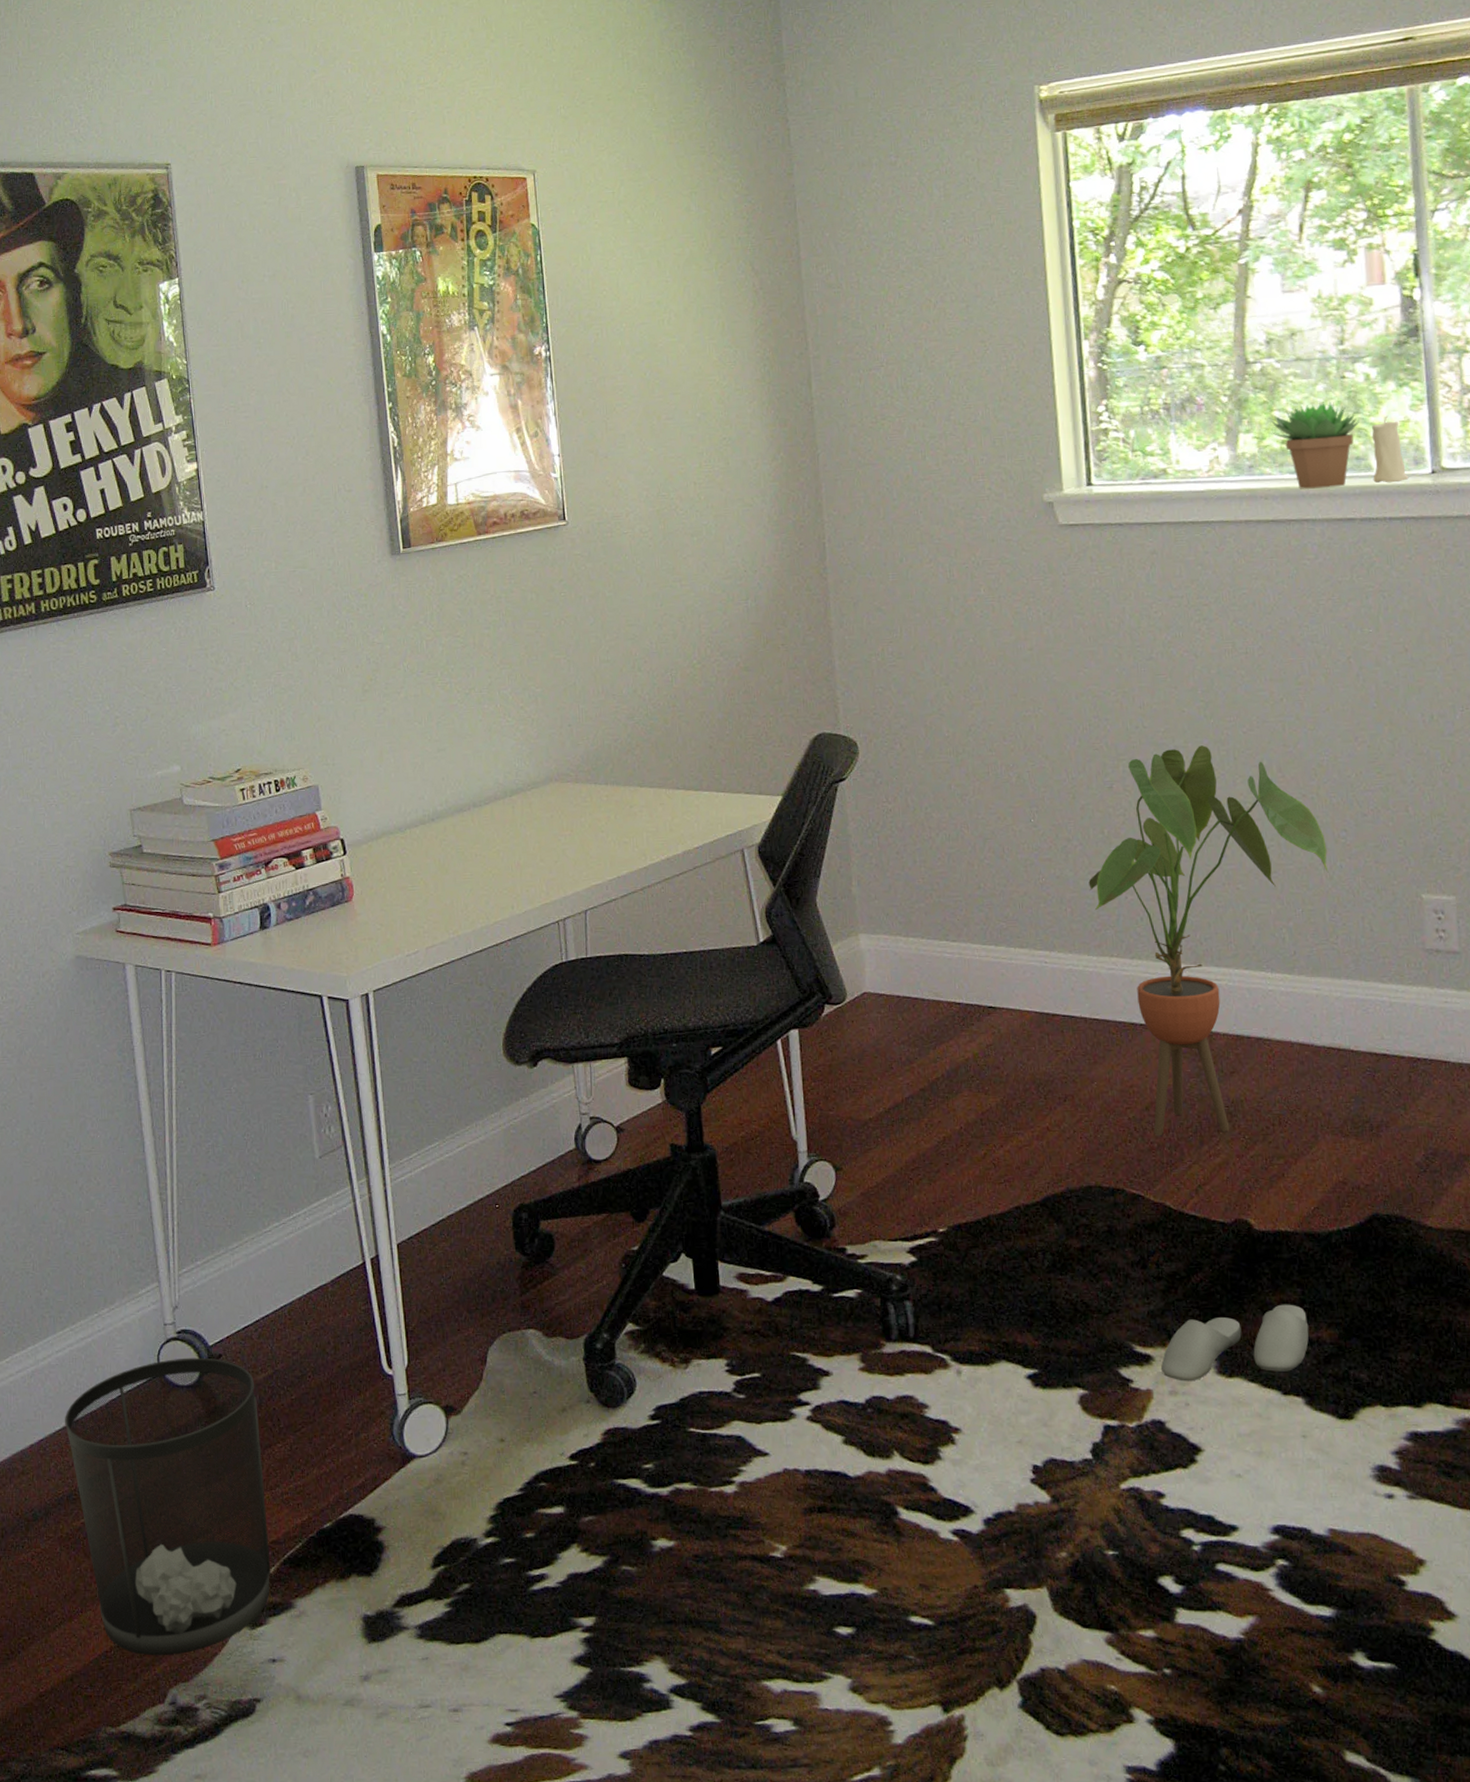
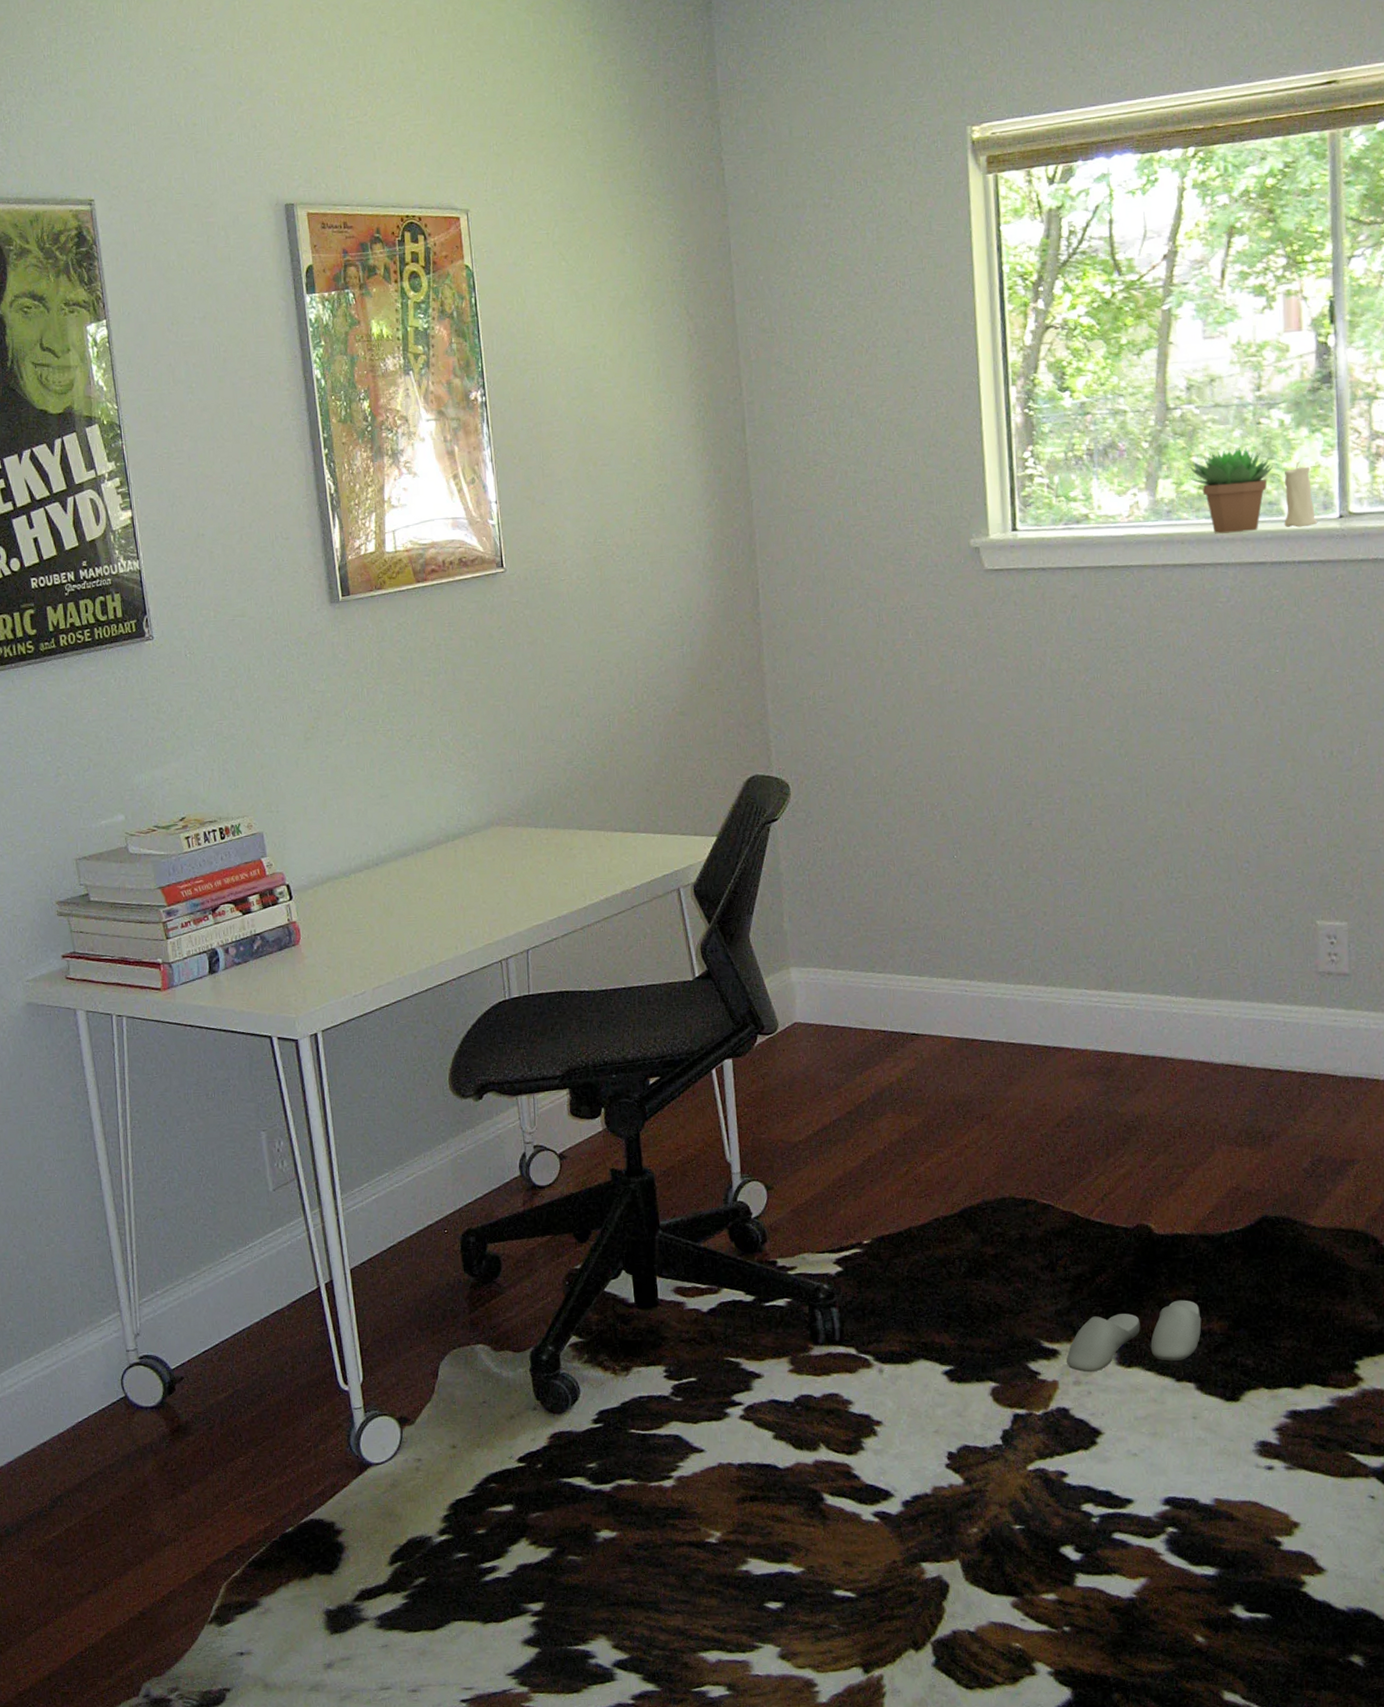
waste bin: present [65,1357,271,1656] -> none [33,1380,237,1655]
house plant: present [1088,745,1329,1135] -> none [1007,783,1231,1150]

